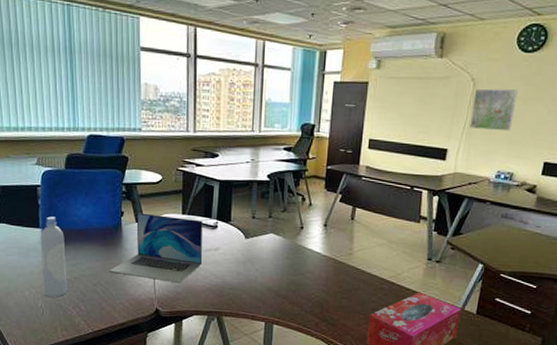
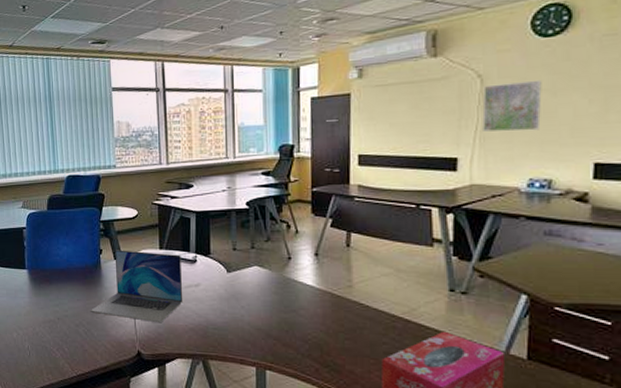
bottle: present [40,216,67,298] -> none [26,257,52,339]

